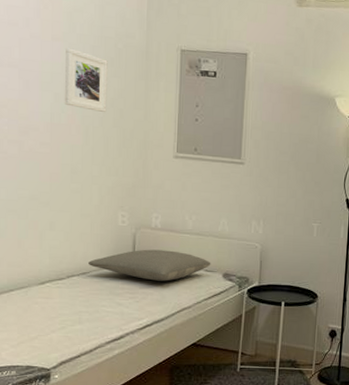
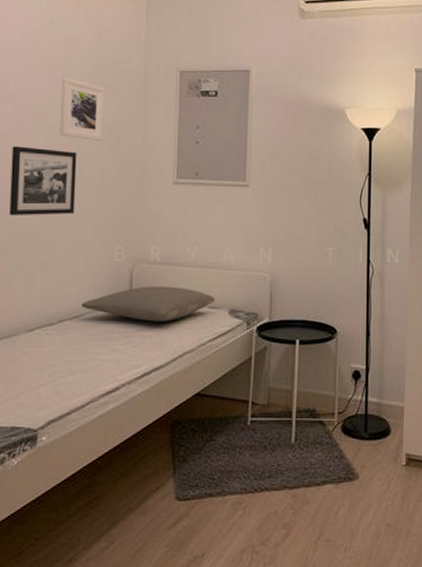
picture frame: none [18,112,82,180] -> present [9,146,77,216]

